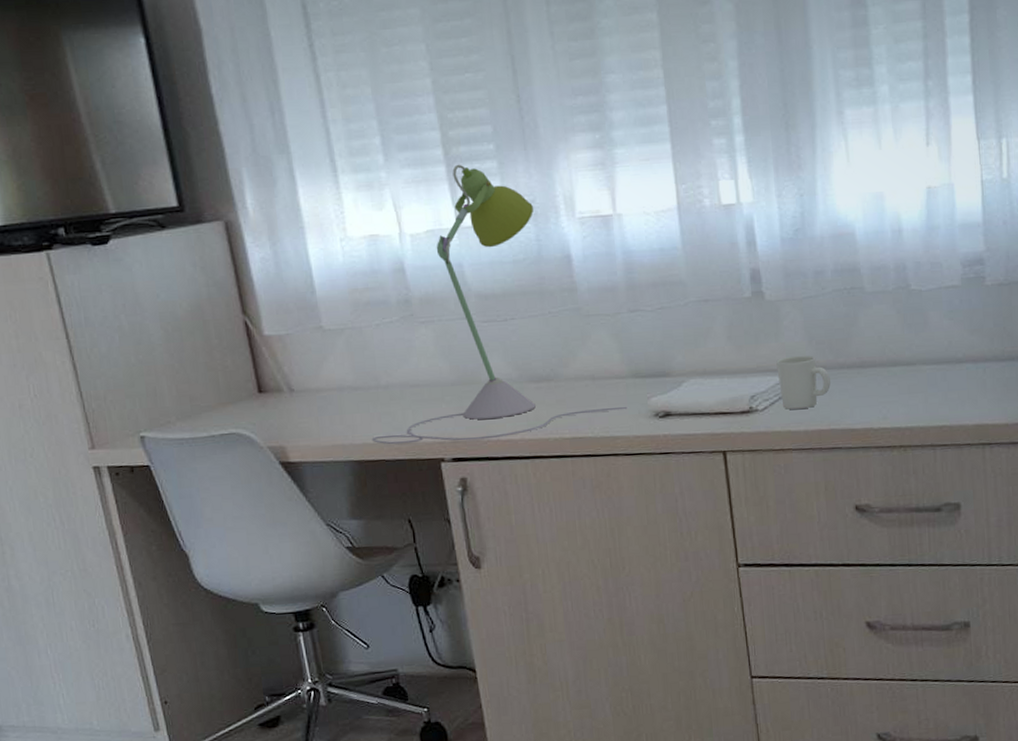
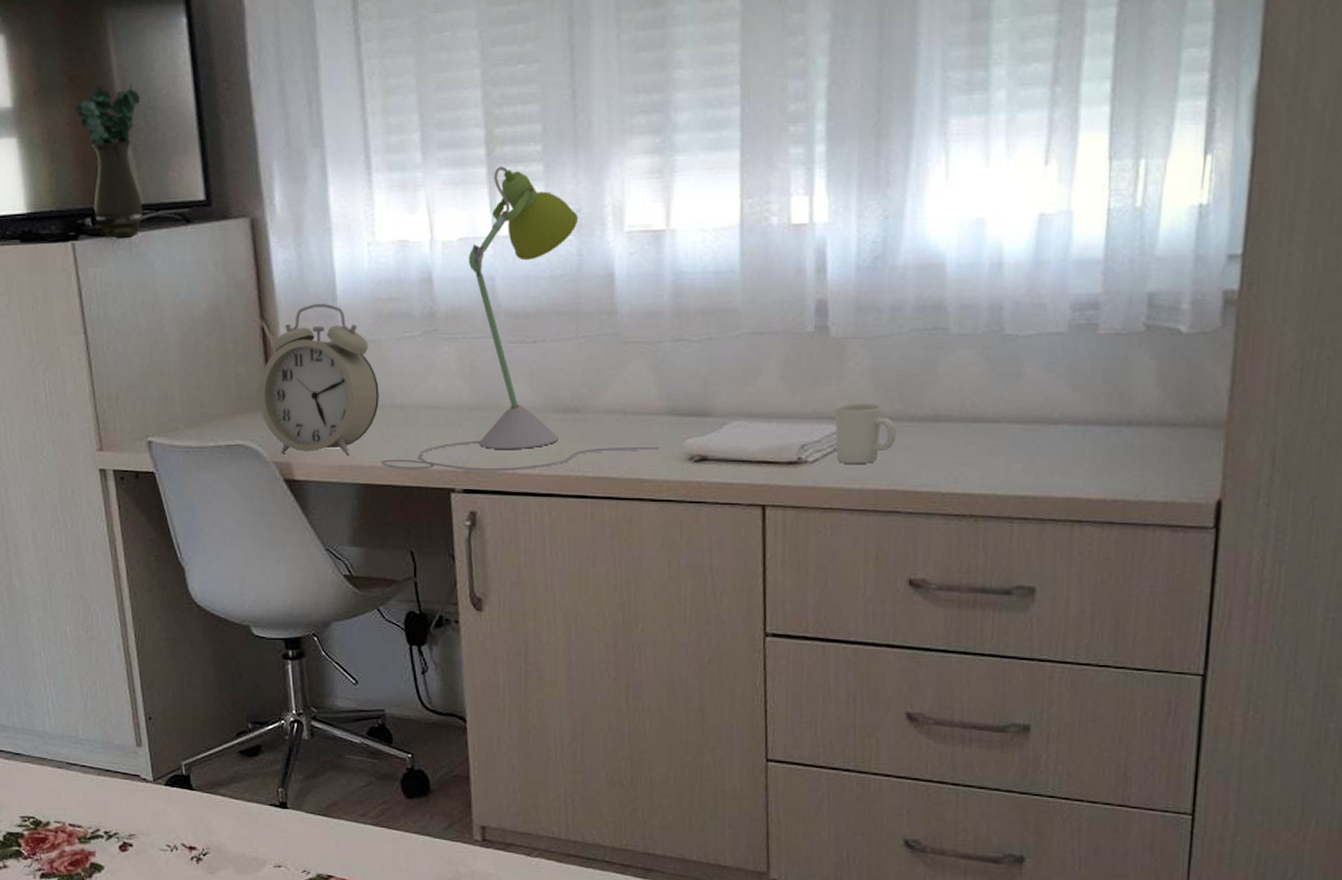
vase: none [39,98,118,246] -> present [76,80,144,238]
alarm clock: none [247,296,365,439] -> present [259,303,379,456]

